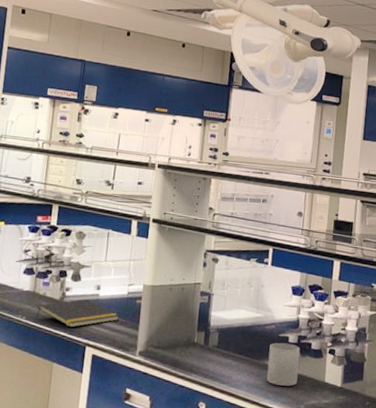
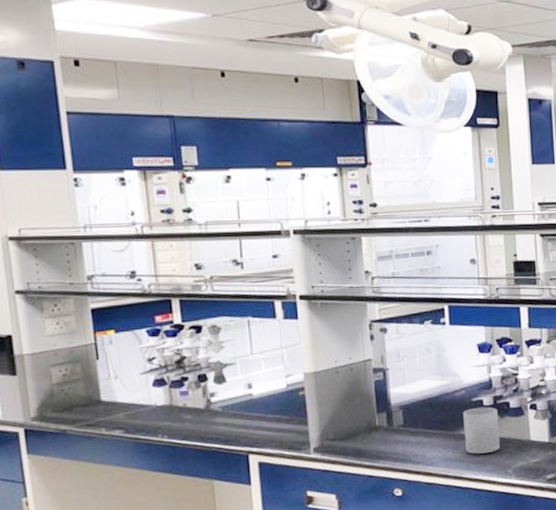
notepad: present [36,298,119,328] -> none [180,401,282,437]

